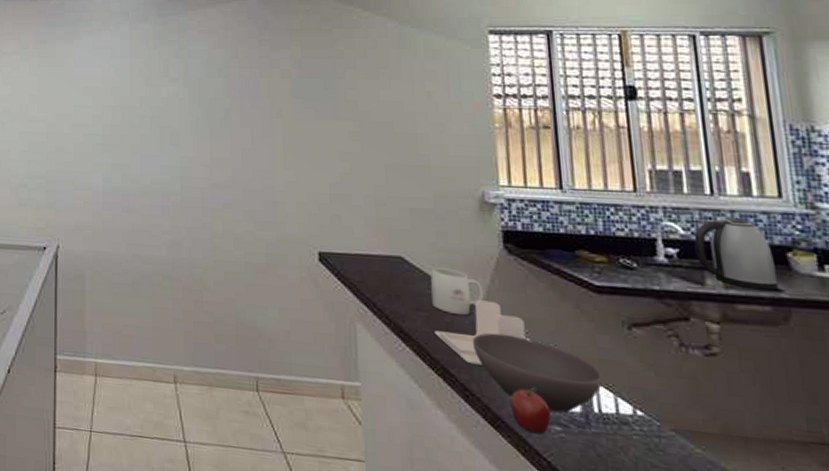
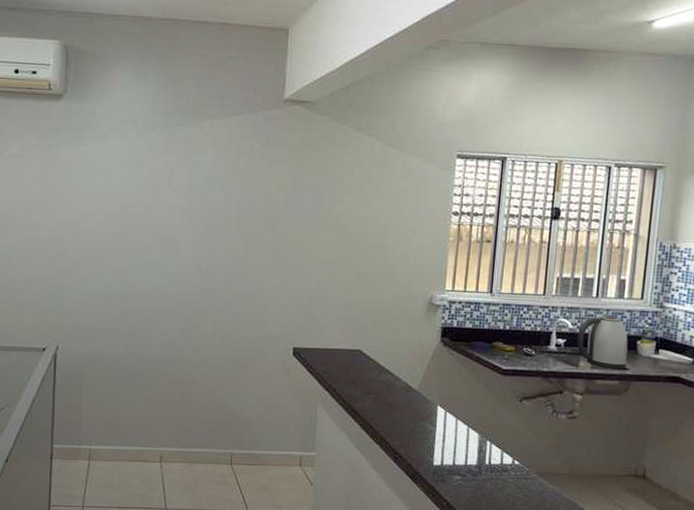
mug: present [430,267,484,316] -> none [379,358,421,396]
napkin holder: present [434,300,526,366] -> none [378,383,447,434]
bowl: present [472,333,604,413] -> none [406,408,496,466]
fruit: present [509,388,552,435] -> none [427,449,455,483]

